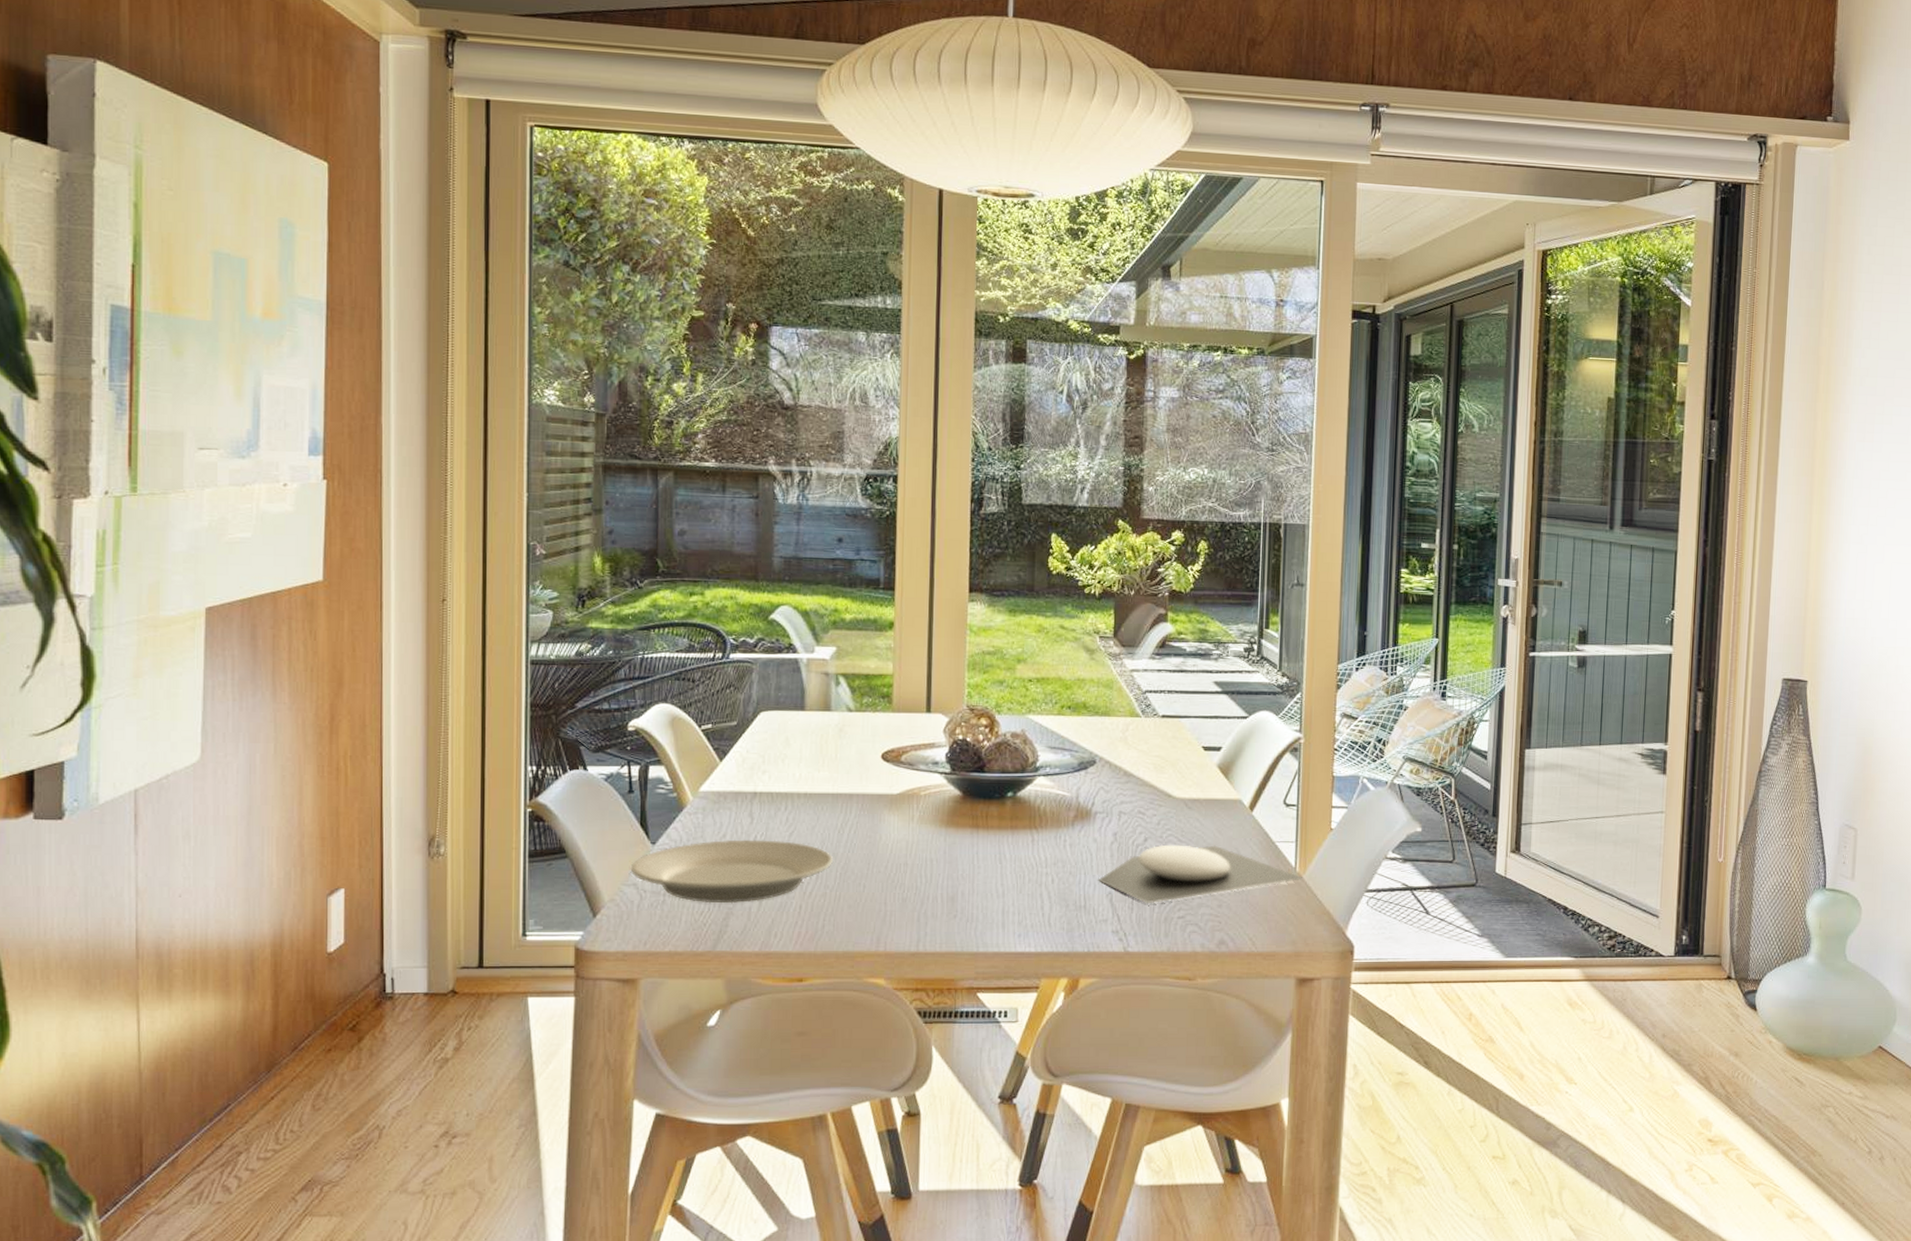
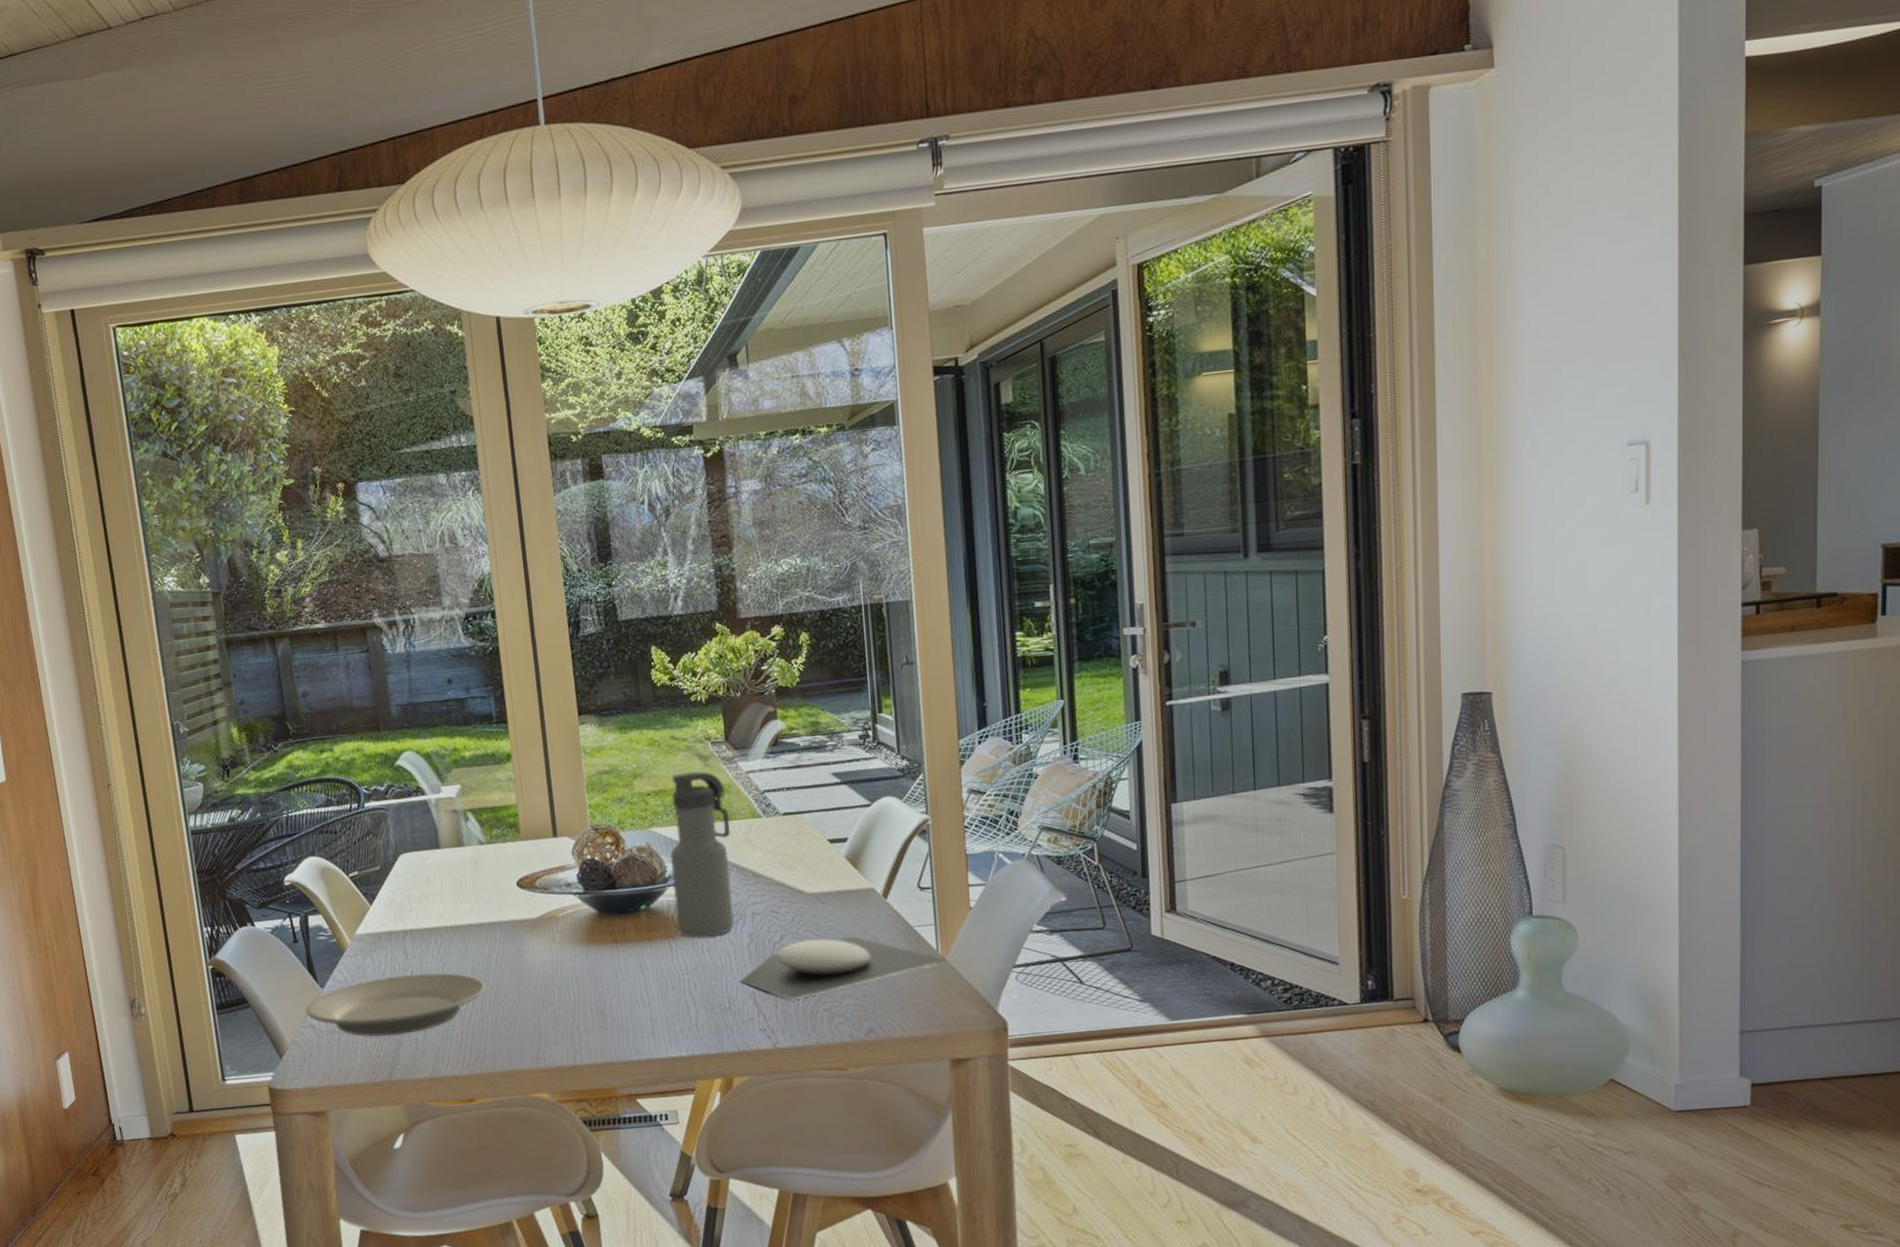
water bottle: none [1042,663,1108,831] -> present [670,770,735,937]

